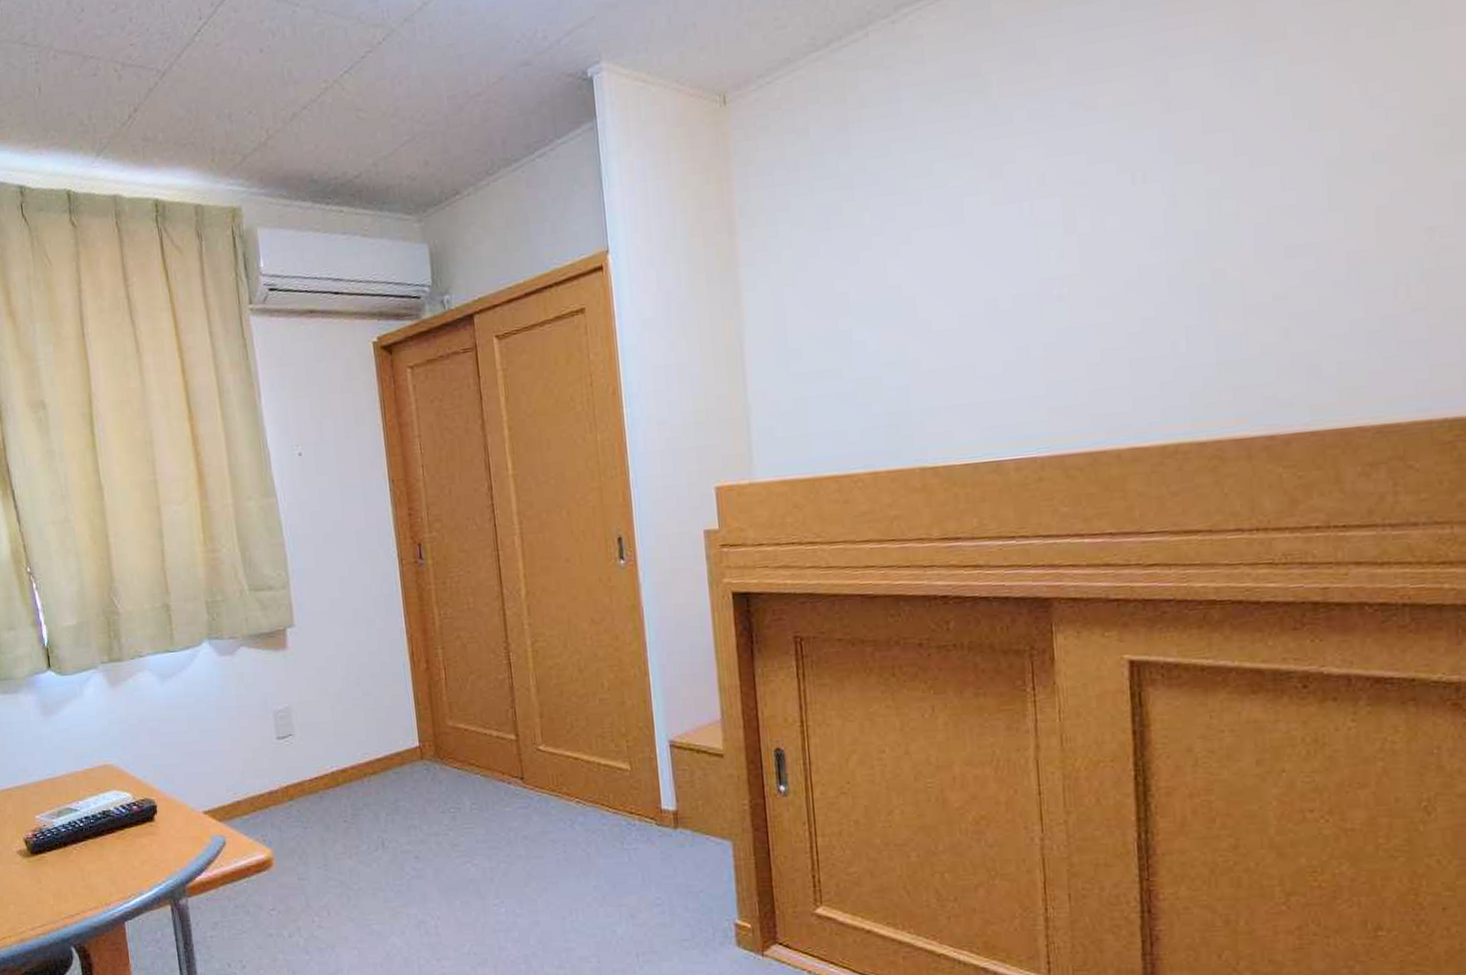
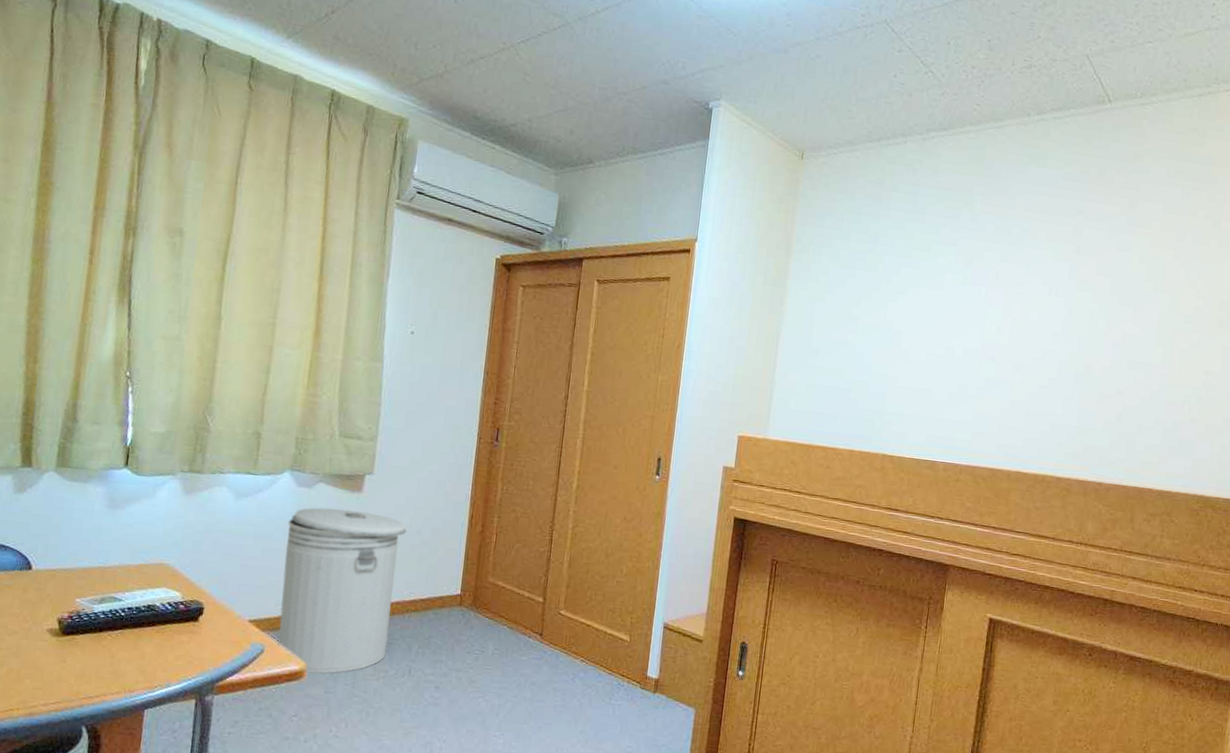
can: none [219,671,352,860] -> present [278,507,407,675]

